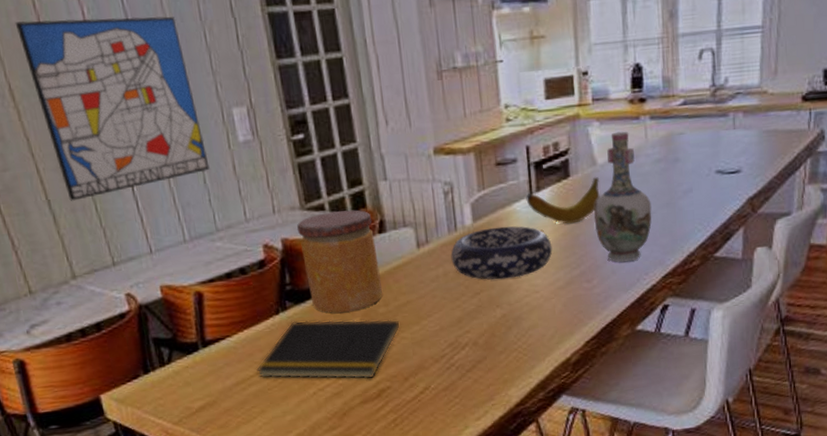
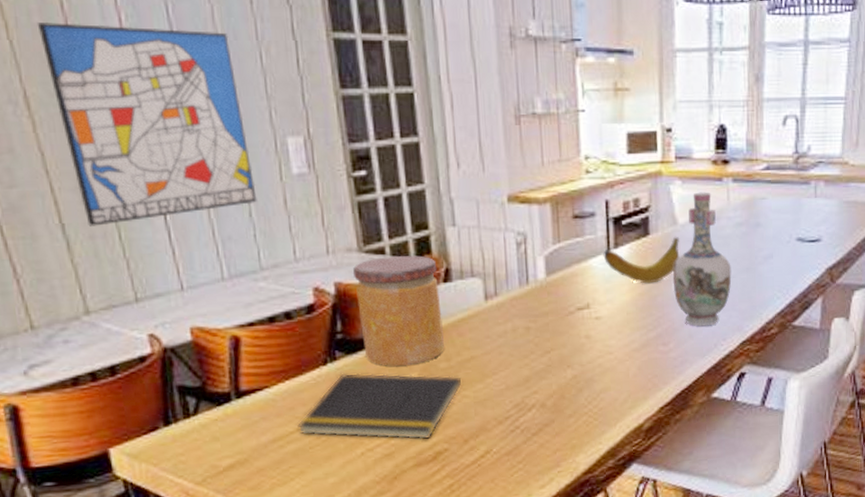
decorative bowl: present [450,226,553,280] -> none [521,282,629,339]

